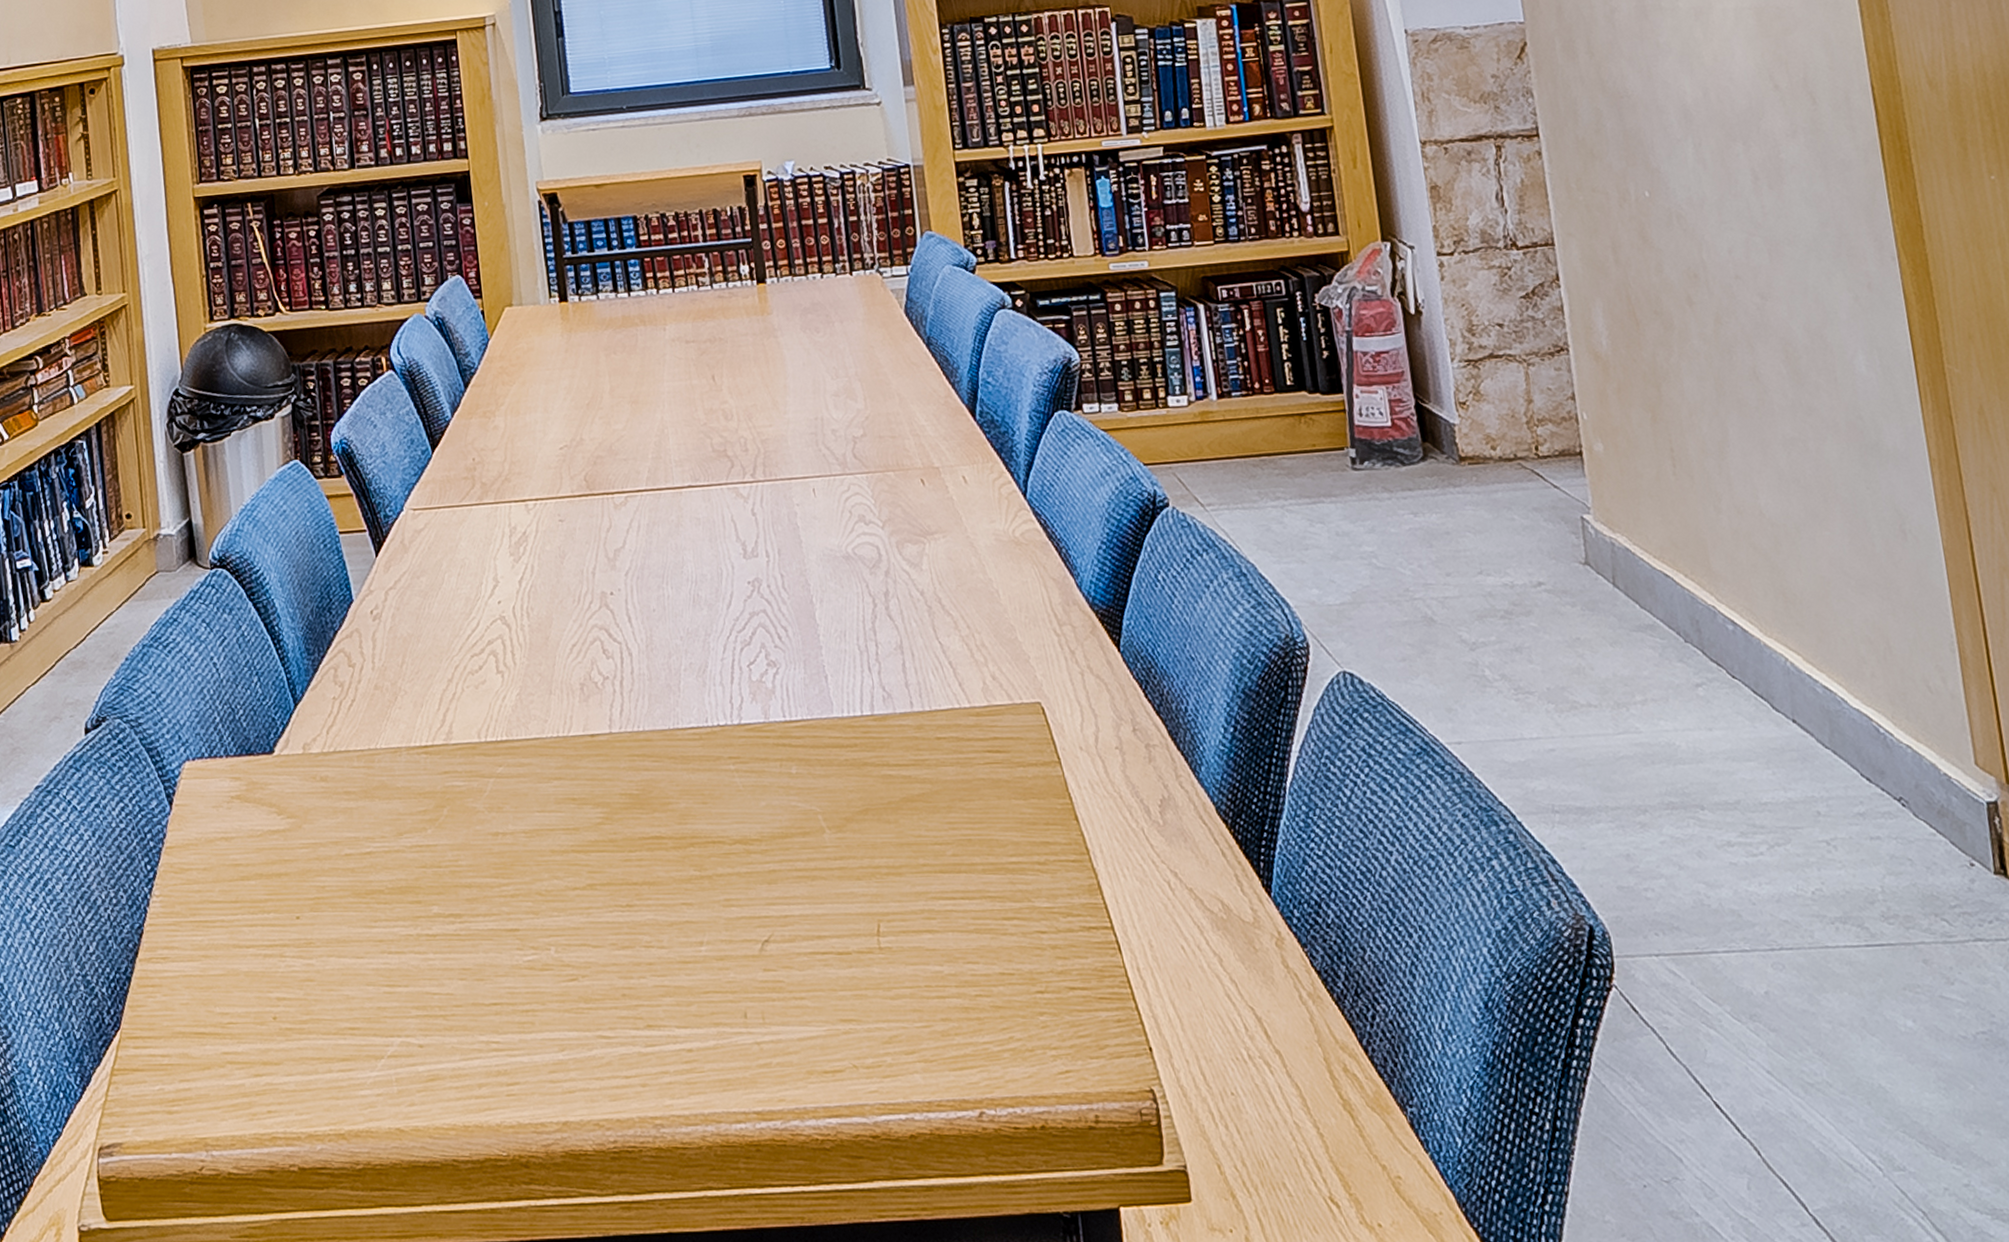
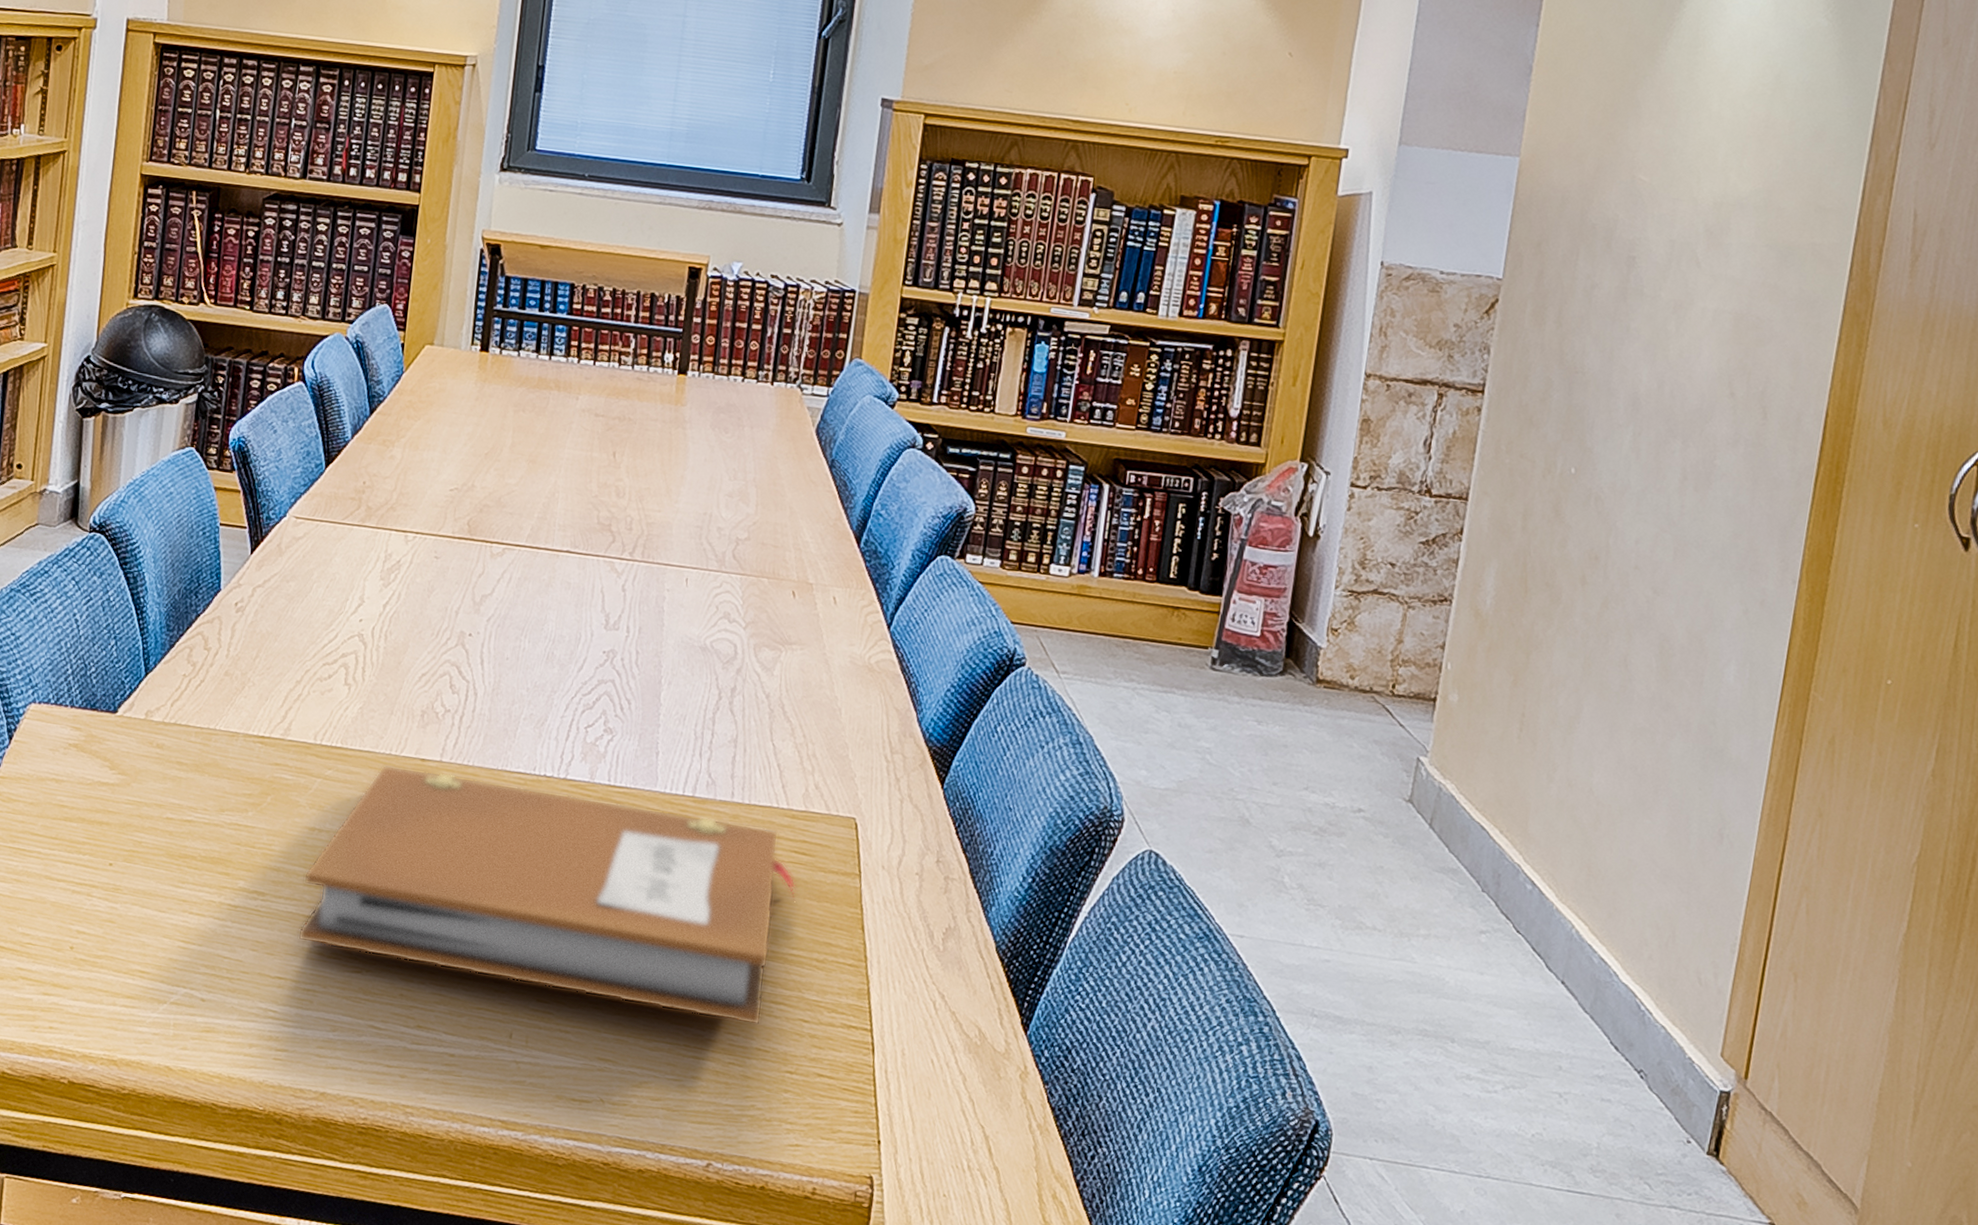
notebook: none [497,732,1000,959] -> present [297,765,797,1026]

